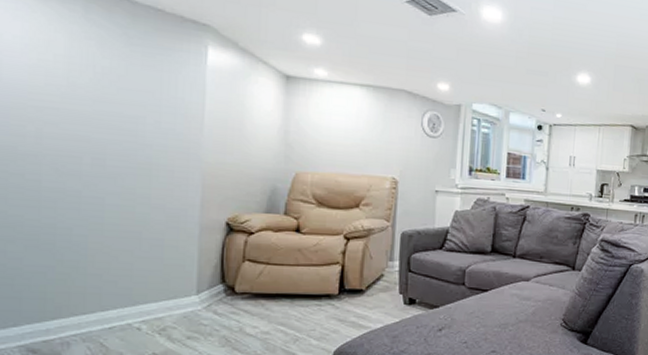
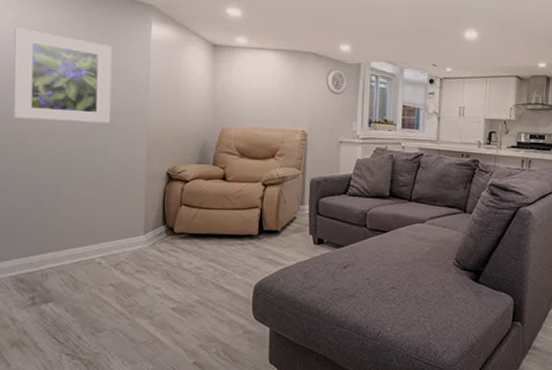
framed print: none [22,43,156,163] -> present [13,28,112,123]

